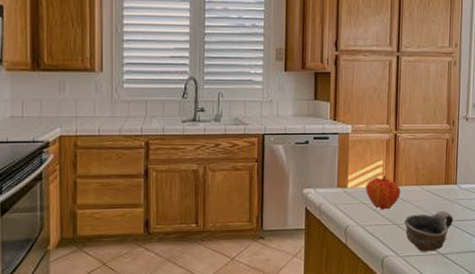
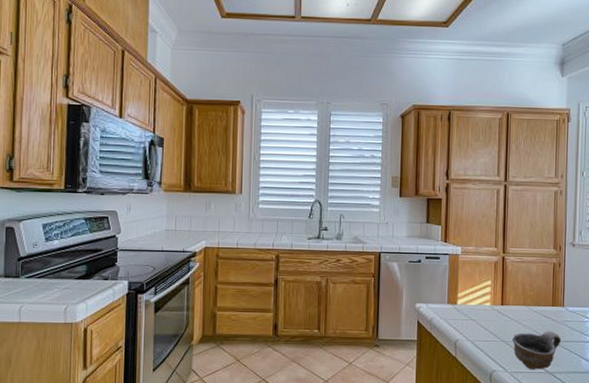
fruit: present [365,175,401,210] -> none [474,294,509,327]

